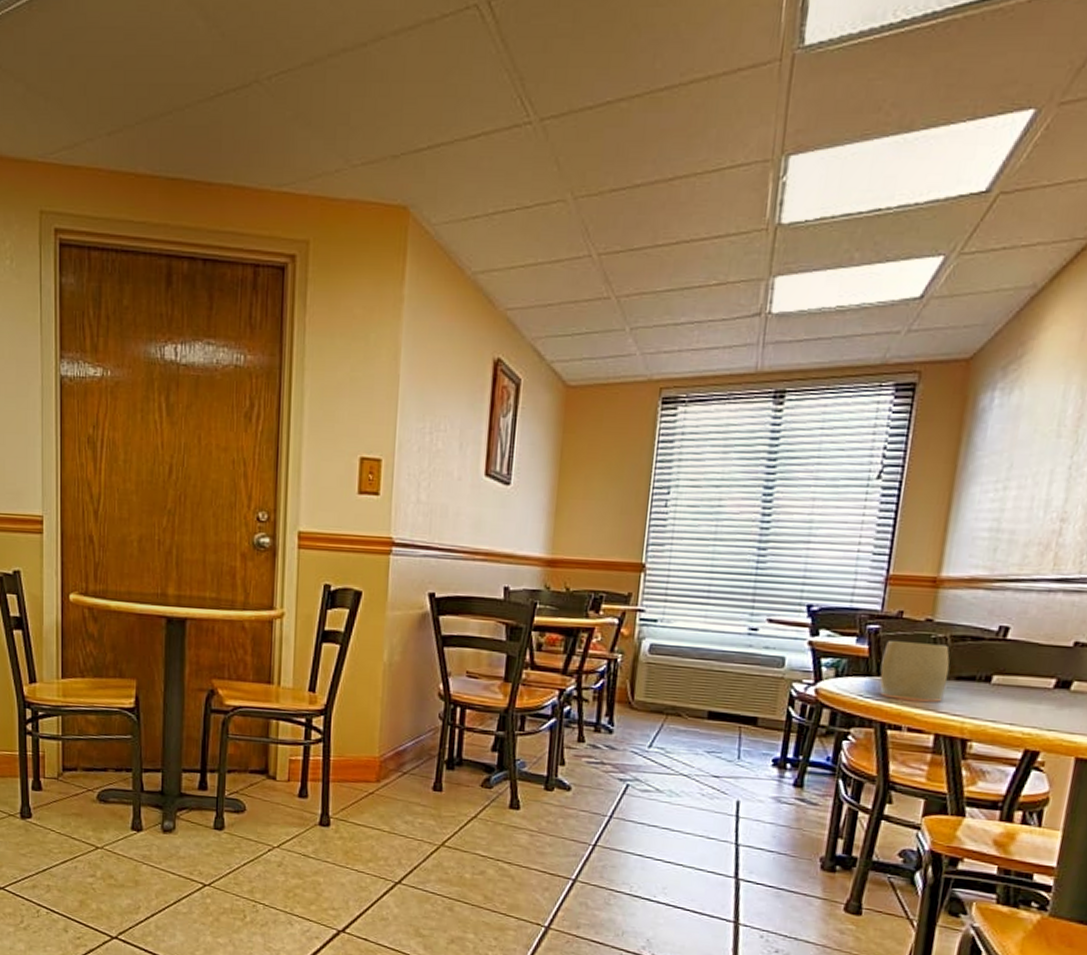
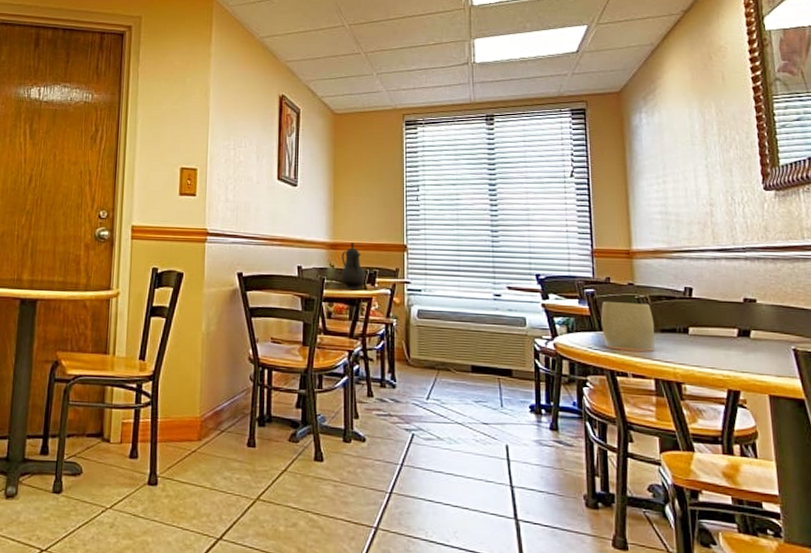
coffeepot: none [558,559,587,618] -> present [341,242,364,290]

